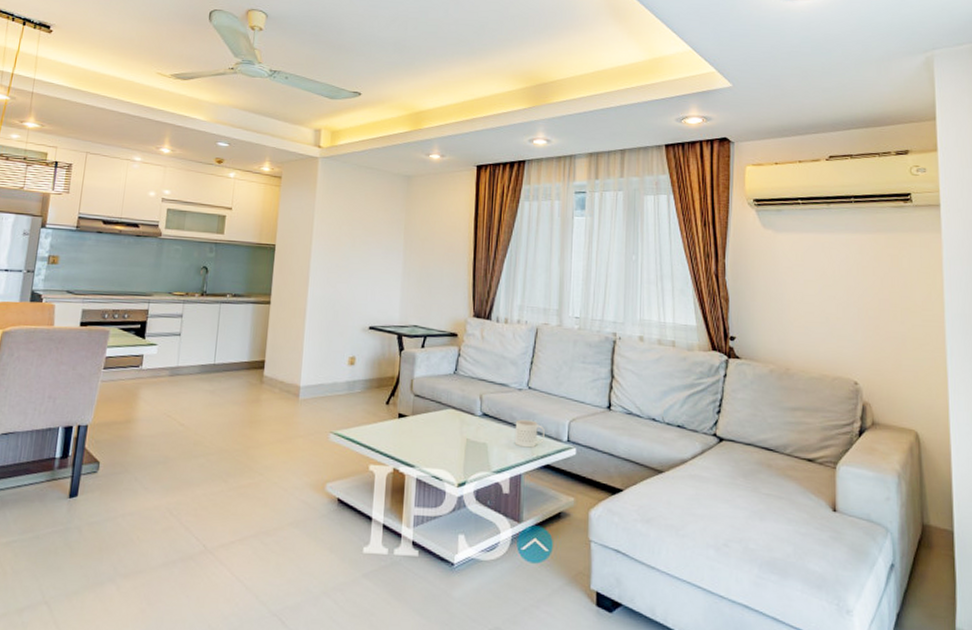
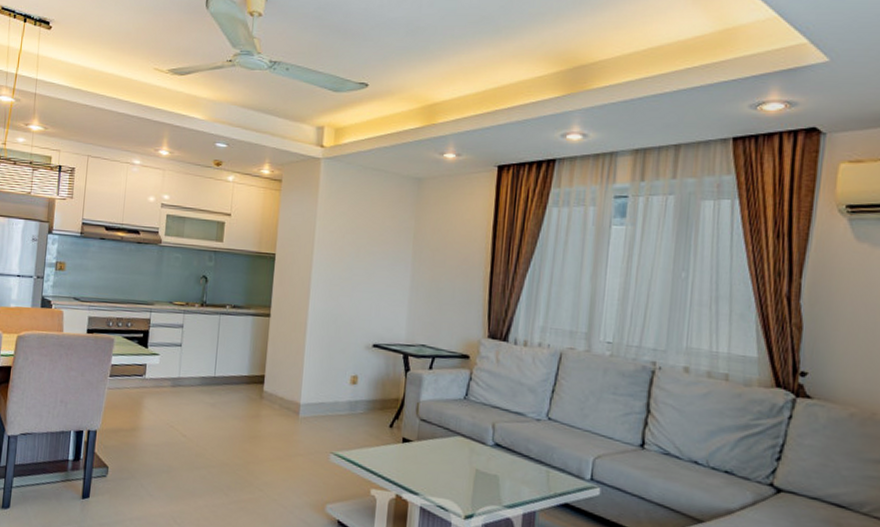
mug: present [514,419,545,448] -> none [529,452,565,484]

